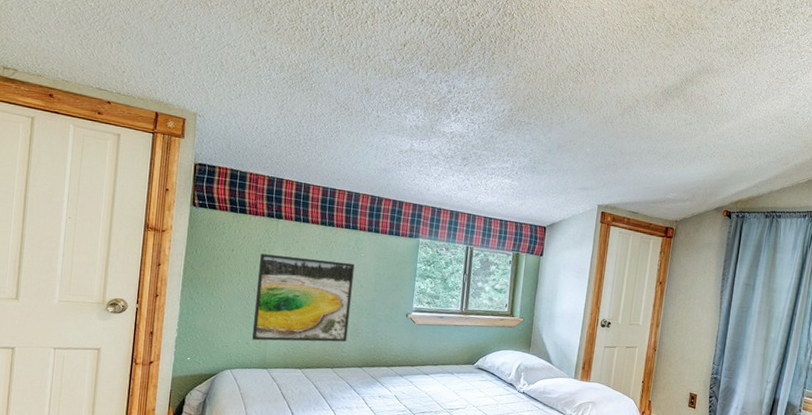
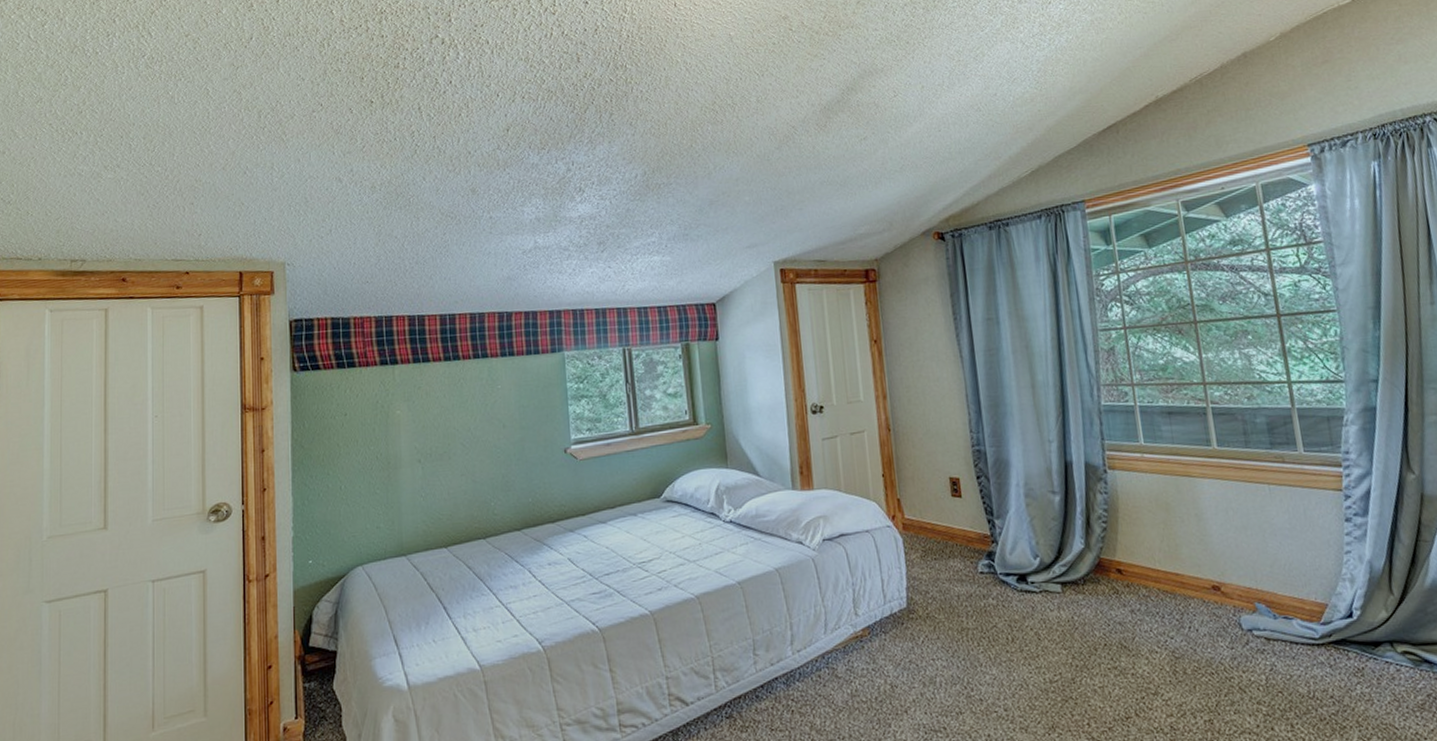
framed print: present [251,253,355,342] -> none [379,399,497,522]

